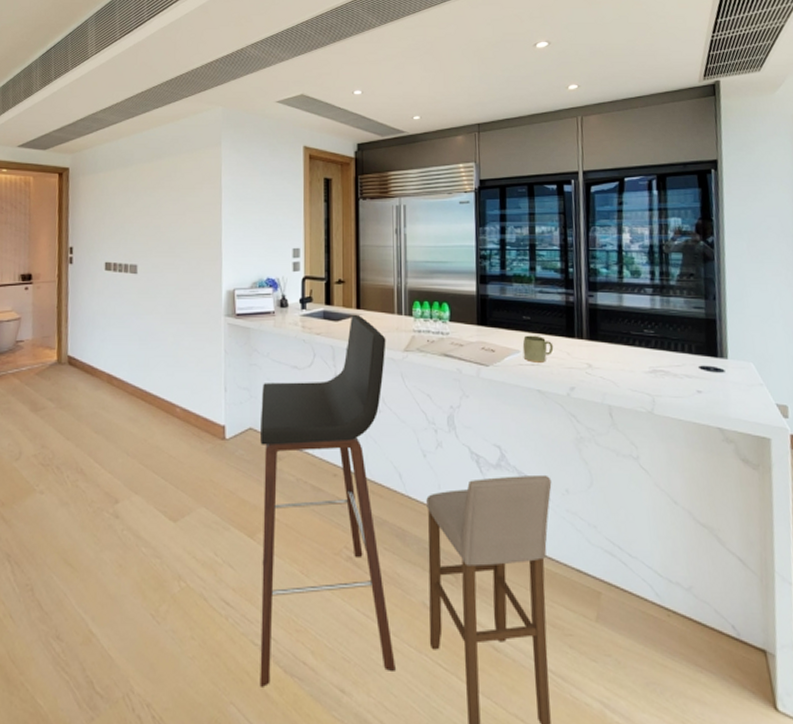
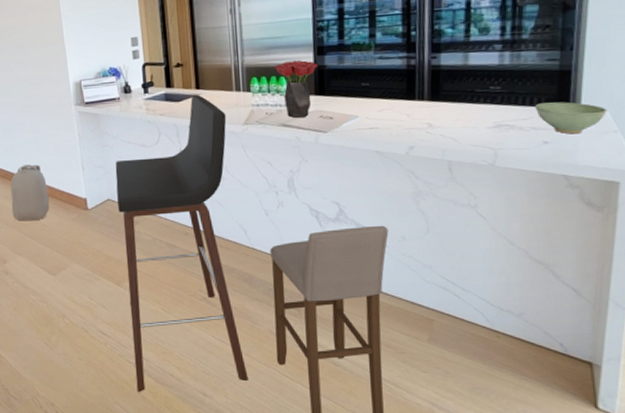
backpack: none [135,381,182,449] -> present [10,164,50,220]
bouquet: none [437,288,480,349] -> present [274,60,318,119]
mug: present [522,335,554,363] -> none [361,100,393,126]
bowl: none [685,350,752,385] -> present [534,102,607,134]

